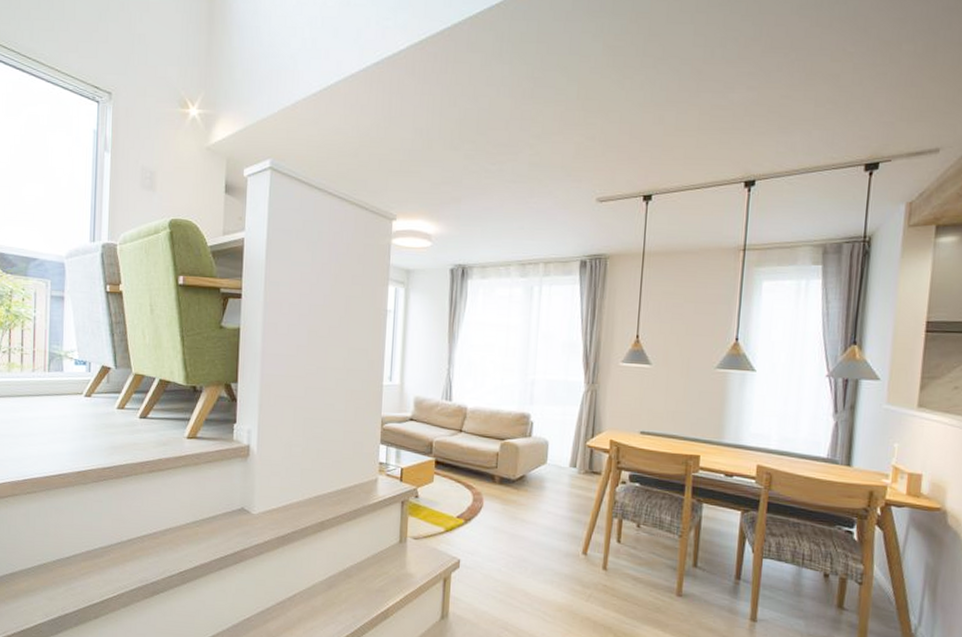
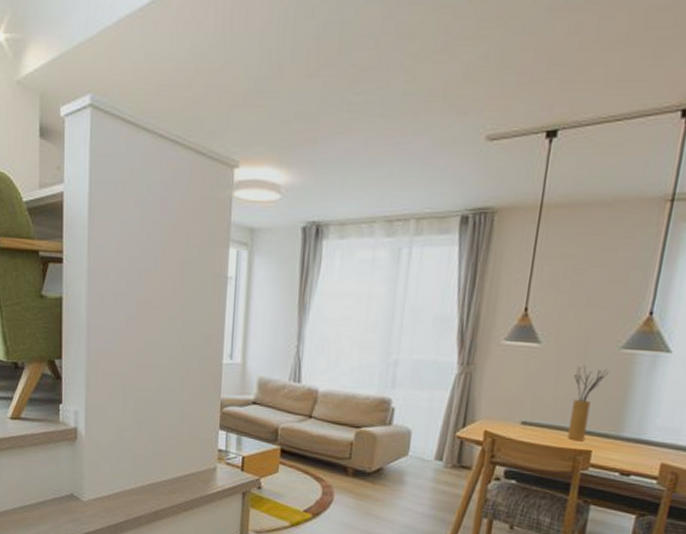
vase: none [679,382,707,448] -> present [567,364,608,442]

